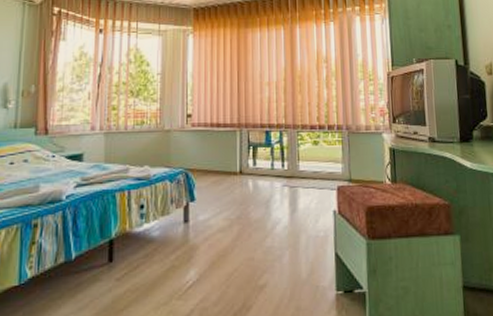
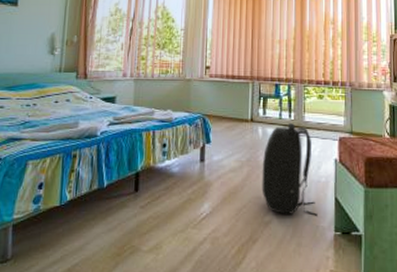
backpack: none [254,174,317,276] -> present [261,123,318,216]

